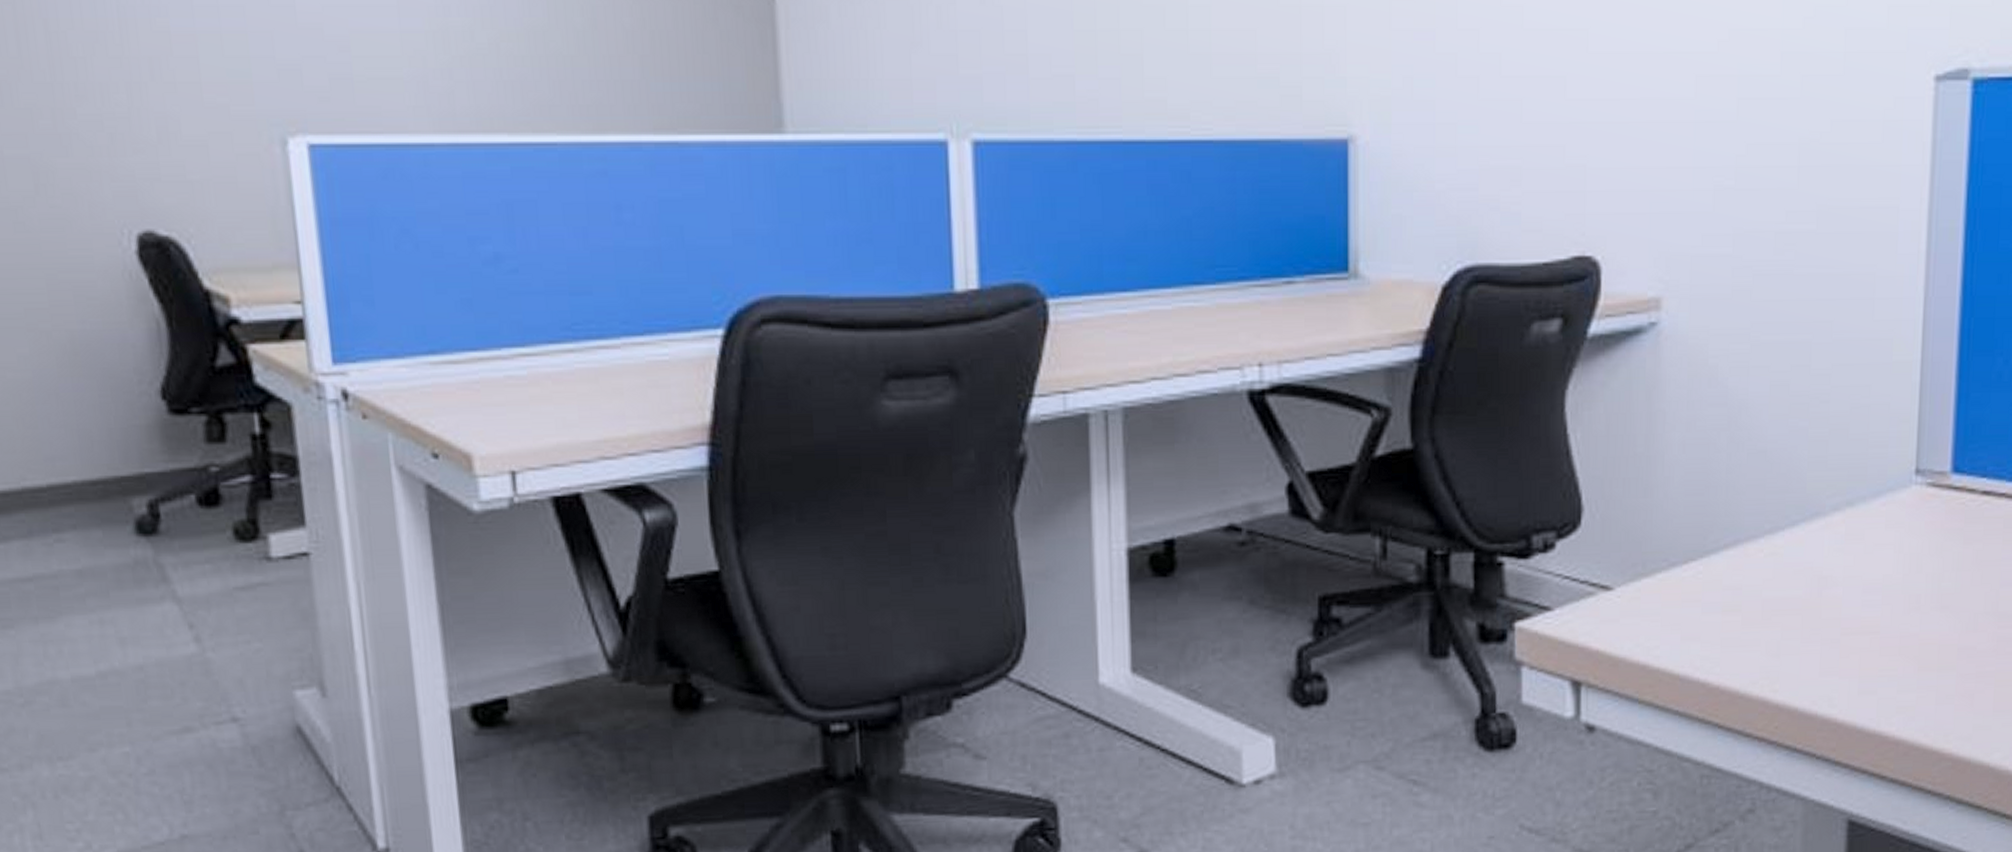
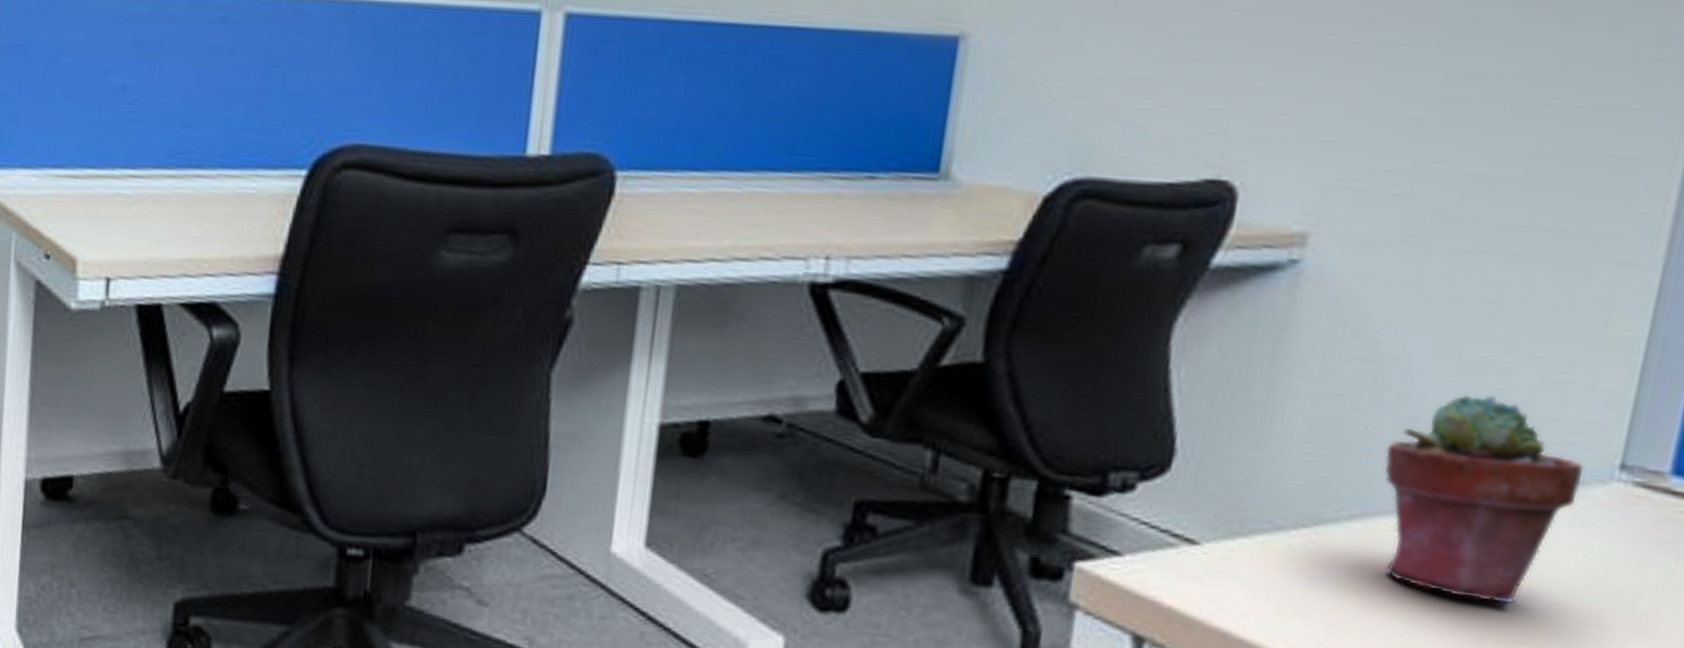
potted succulent: none [1745,422,1891,602] -> present [1384,394,1585,604]

